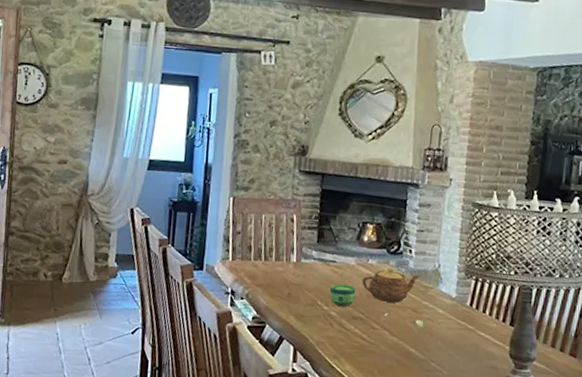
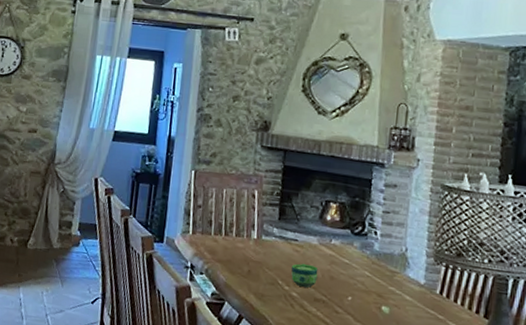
teapot: present [362,268,420,303] -> none [324,249,386,287]

